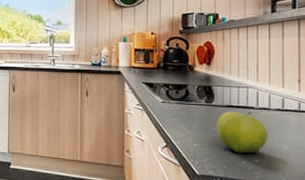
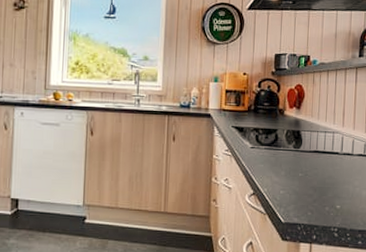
fruit: present [216,111,268,154] -> none [302,156,350,200]

